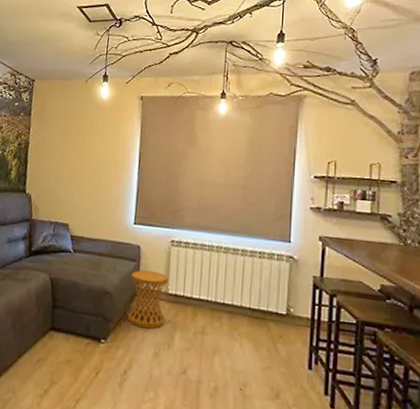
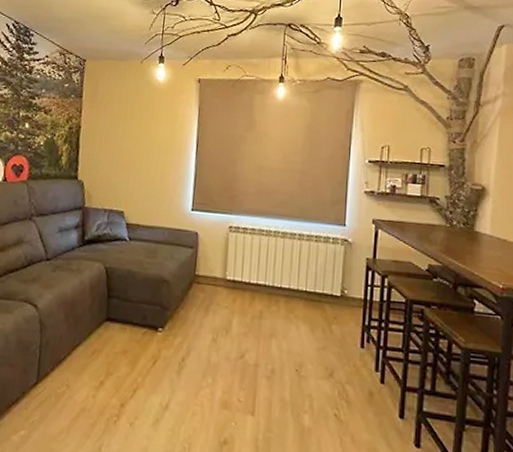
side table: present [127,270,169,329] -> none [185,257,227,316]

